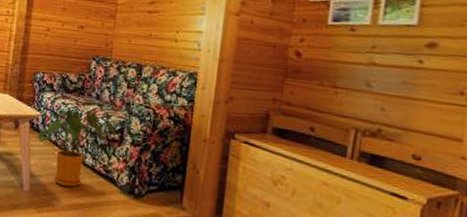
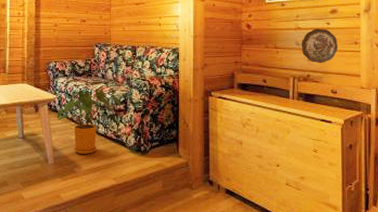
decorative plate: none [373,66,432,117] -> present [301,28,338,64]

